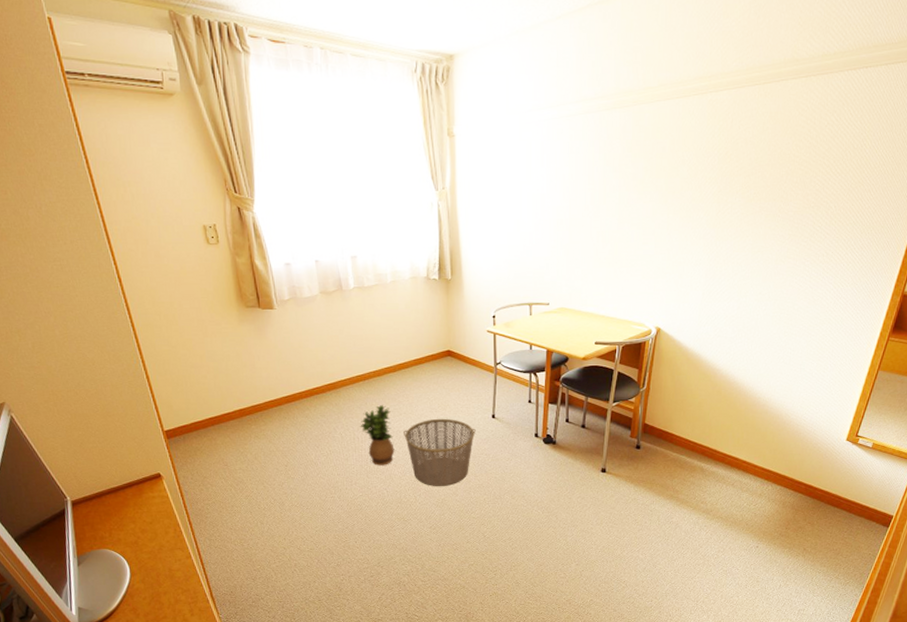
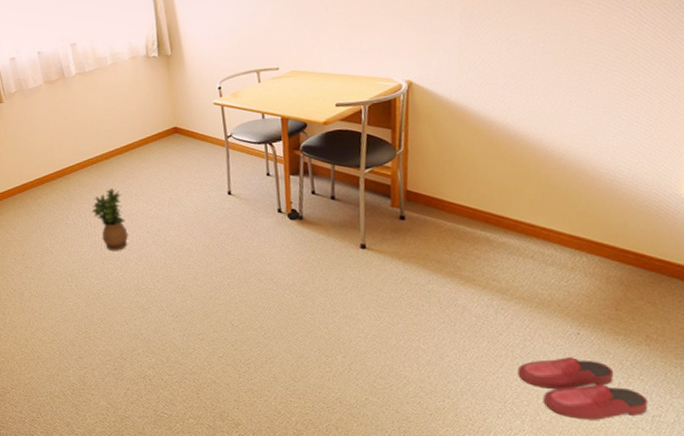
basket: present [404,418,476,486] -> none [136,198,212,271]
slippers: none [710,565,797,614] -> present [517,357,648,420]

